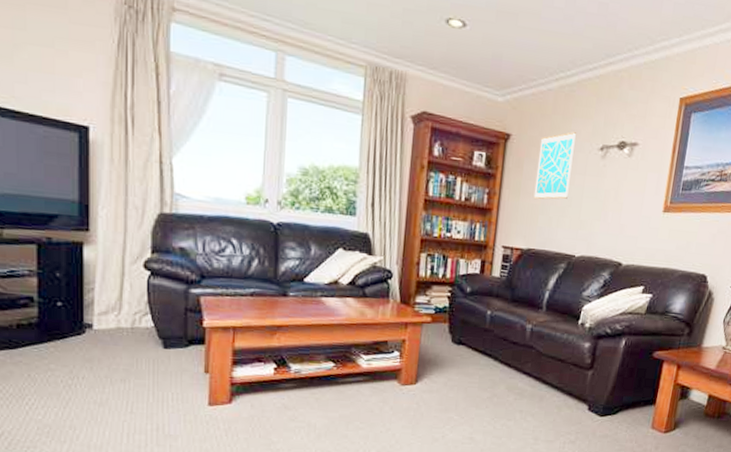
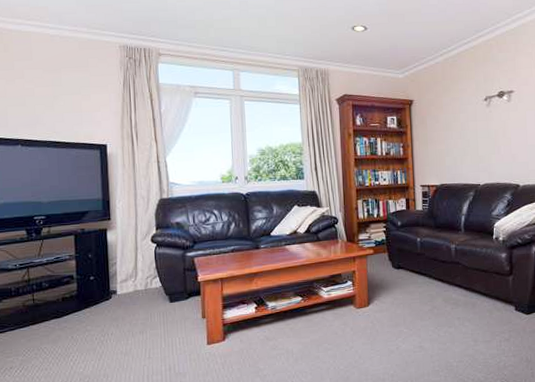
wall art: present [533,132,576,200] -> none [436,90,466,146]

